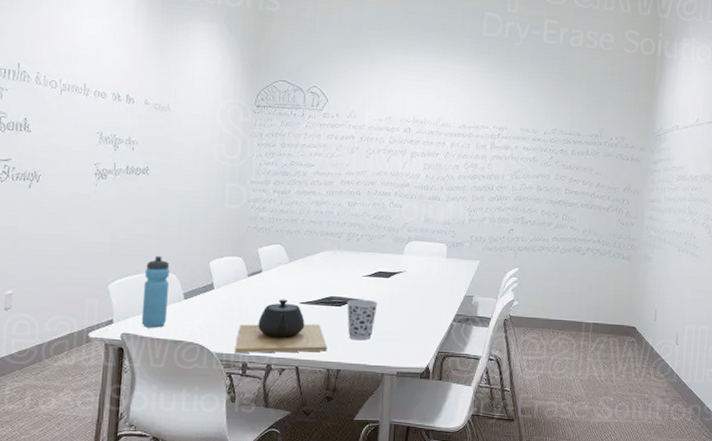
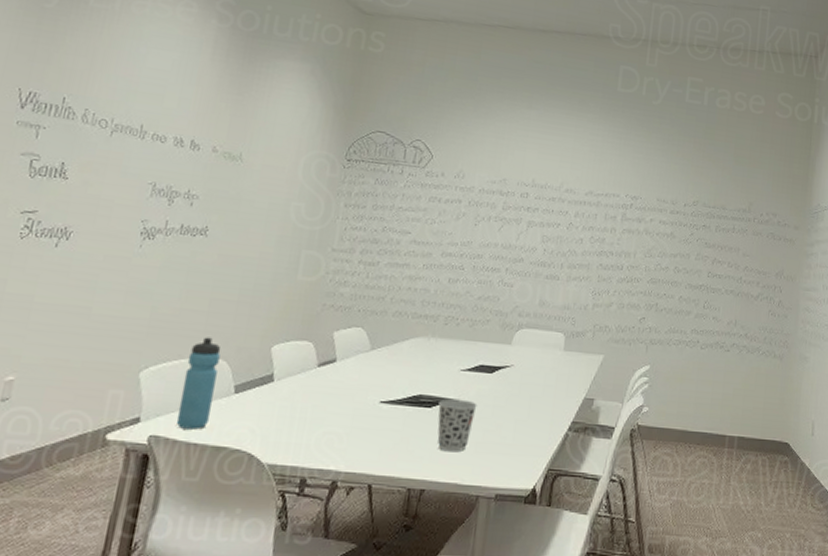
teapot: present [235,299,327,354] -> none [292,396,410,466]

